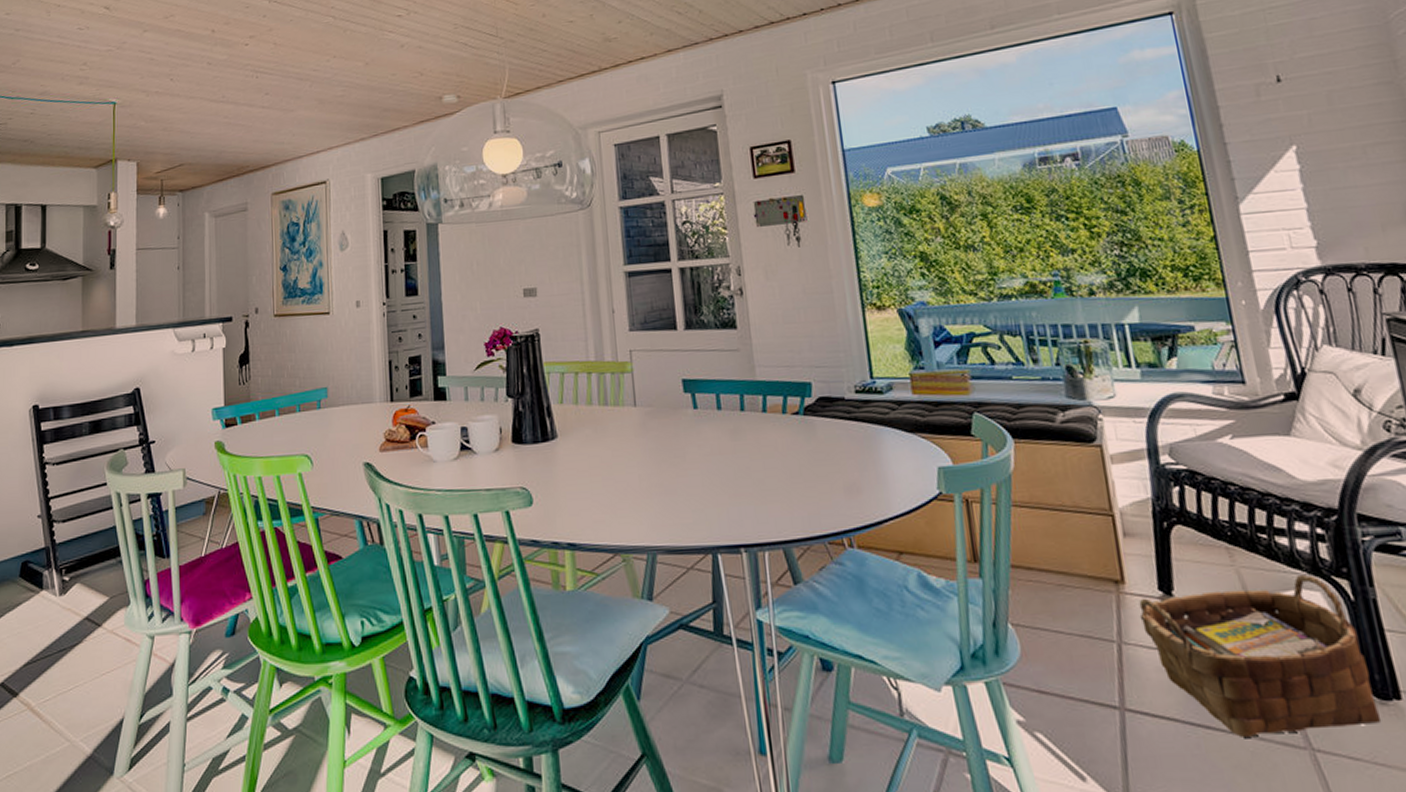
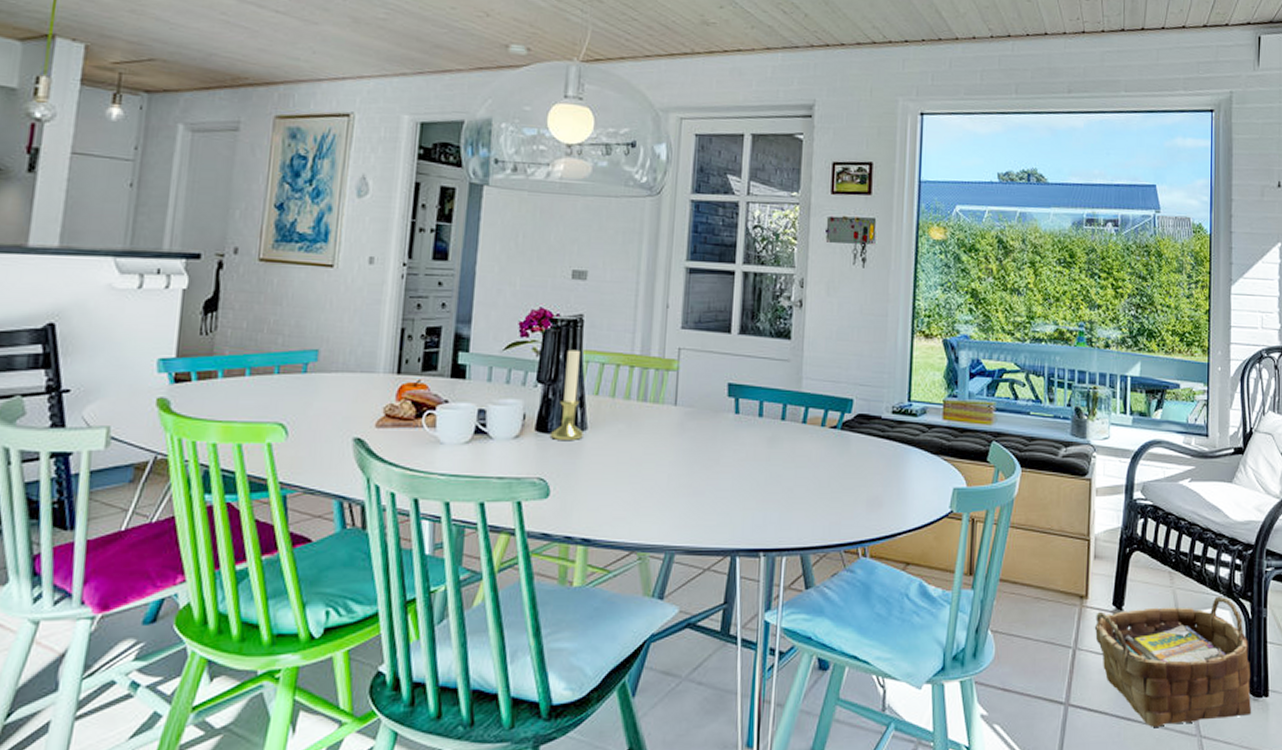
candle holder: none [525,361,556,451] -> present [549,348,585,441]

